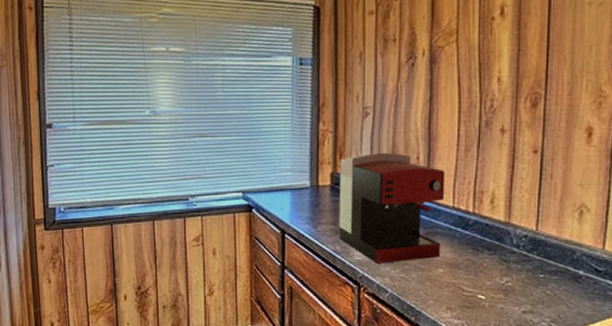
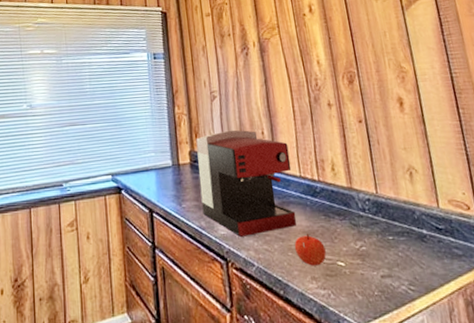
apple: none [434,266,467,297] -> present [294,234,326,266]

